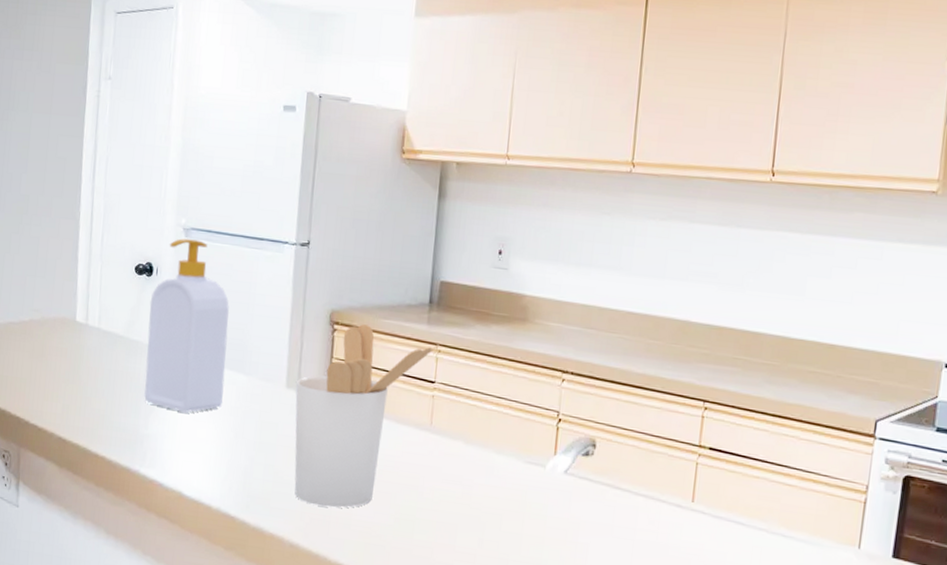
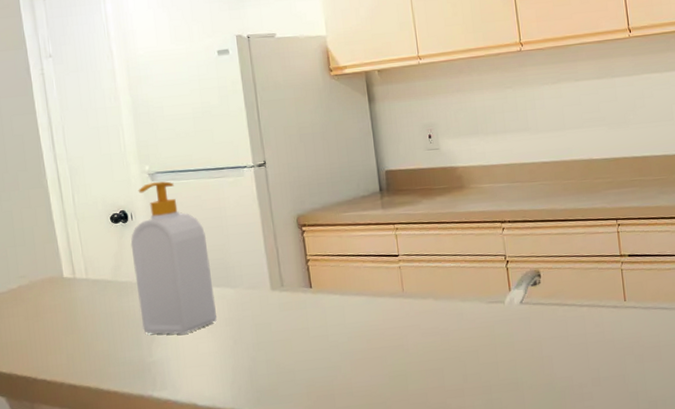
utensil holder: present [294,324,440,508] -> none [279,221,396,384]

